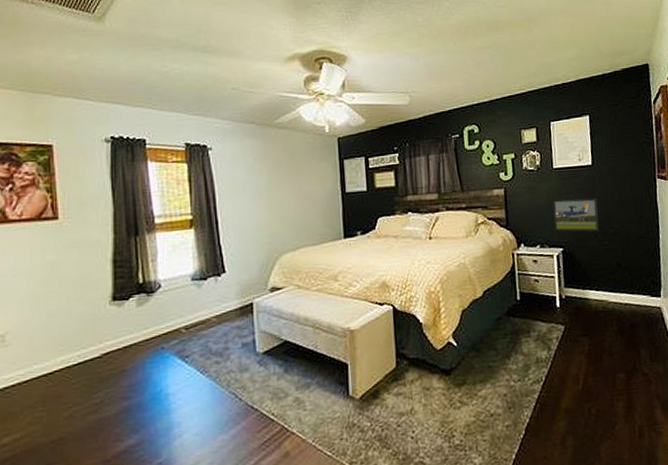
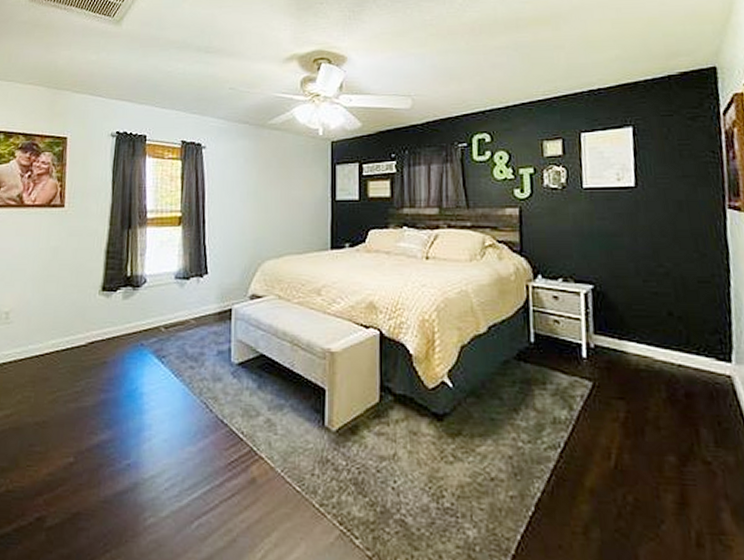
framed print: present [552,198,599,232] -> none [580,225,643,268]

